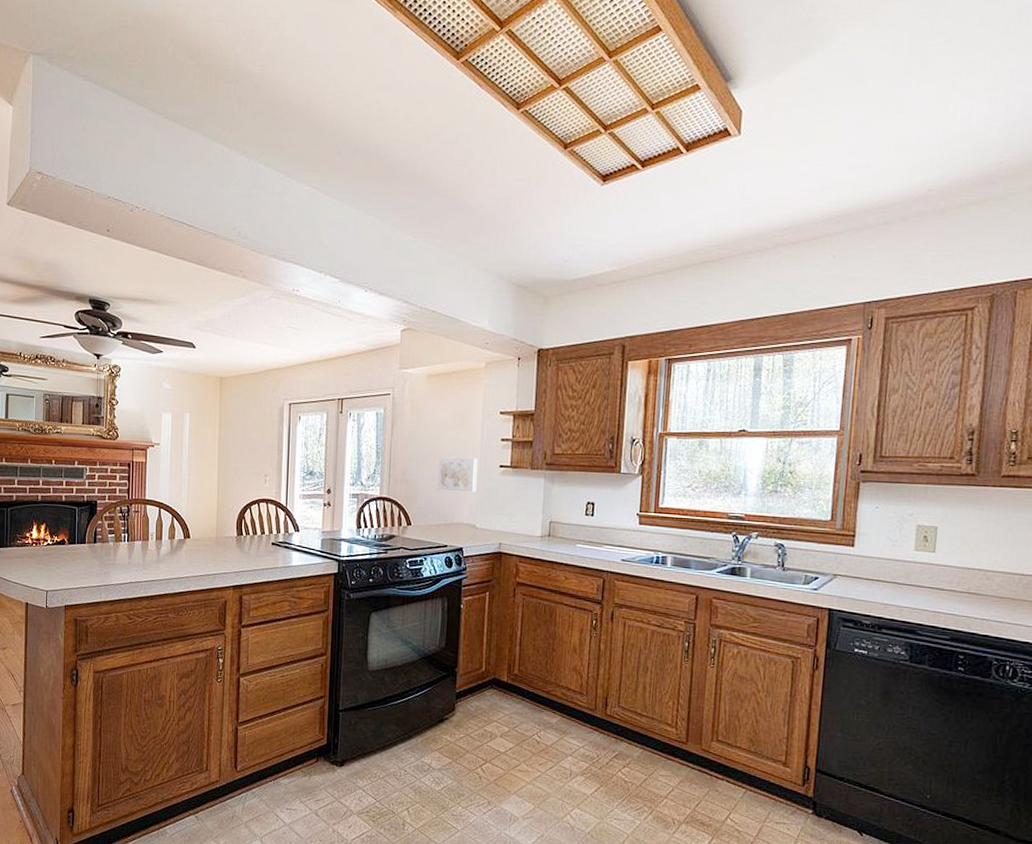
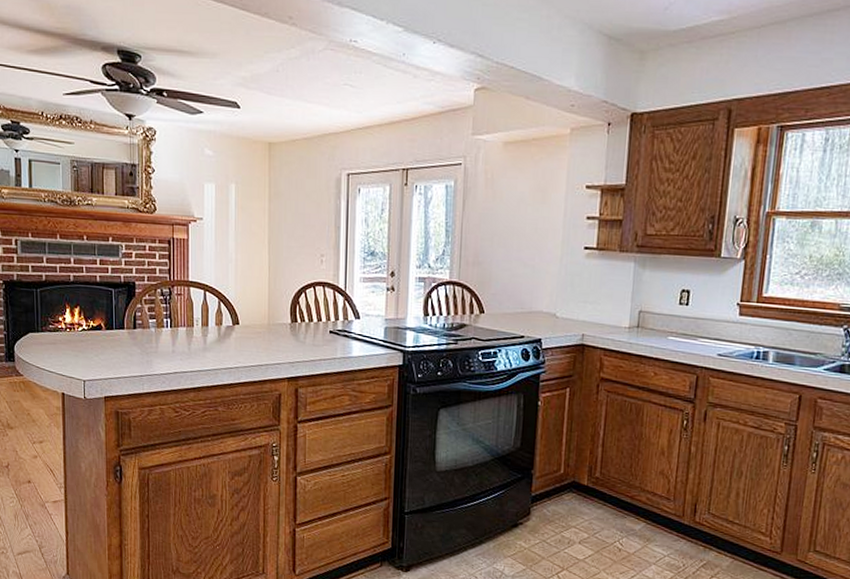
wall art: present [437,457,478,493] -> none [513,237,560,278]

